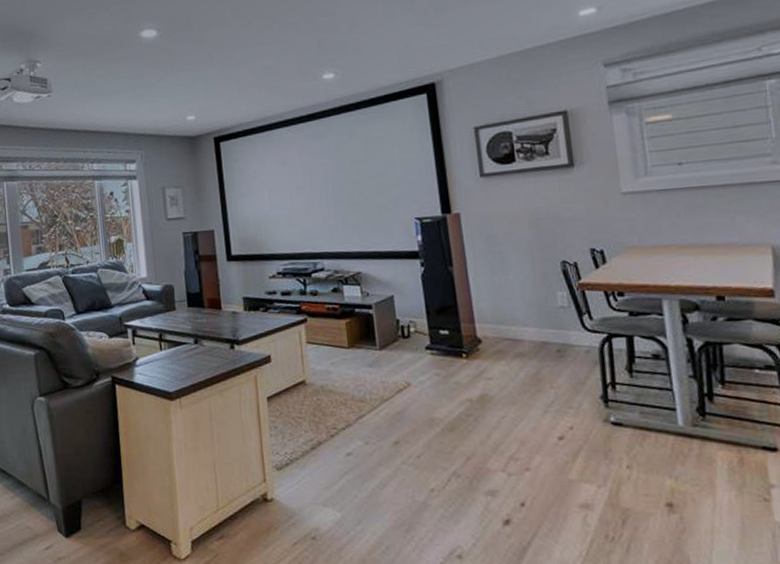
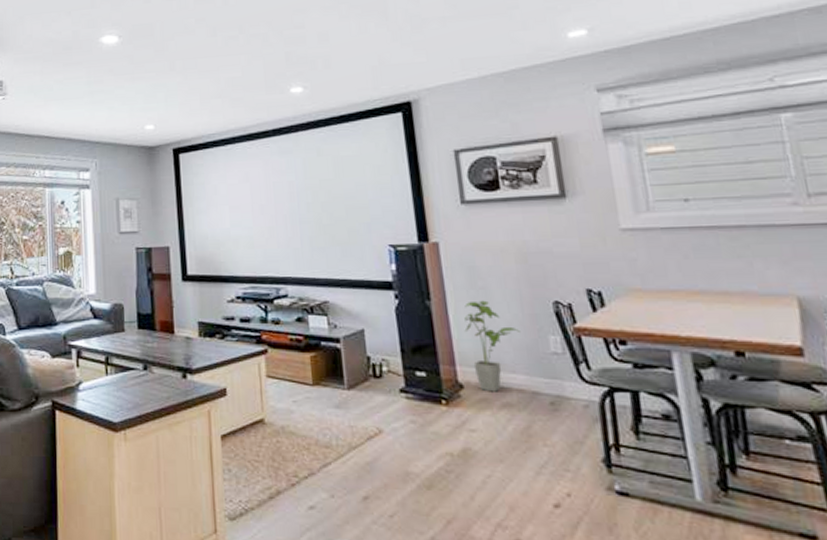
house plant: none [483,263,532,344] -> present [464,300,521,392]

